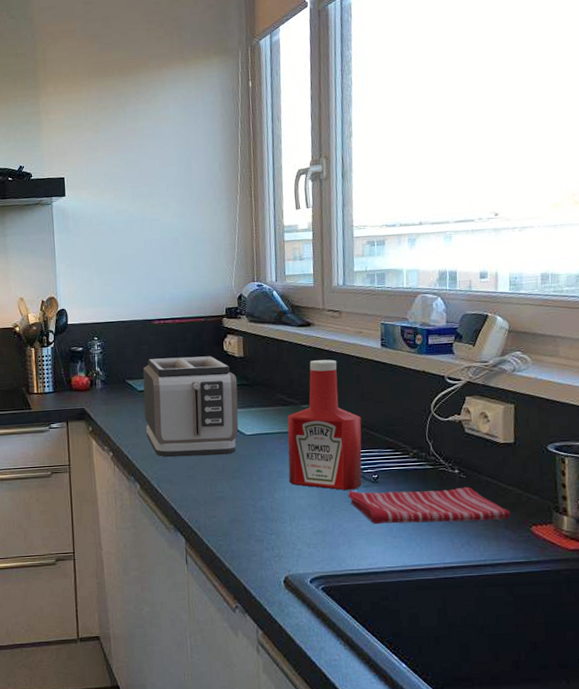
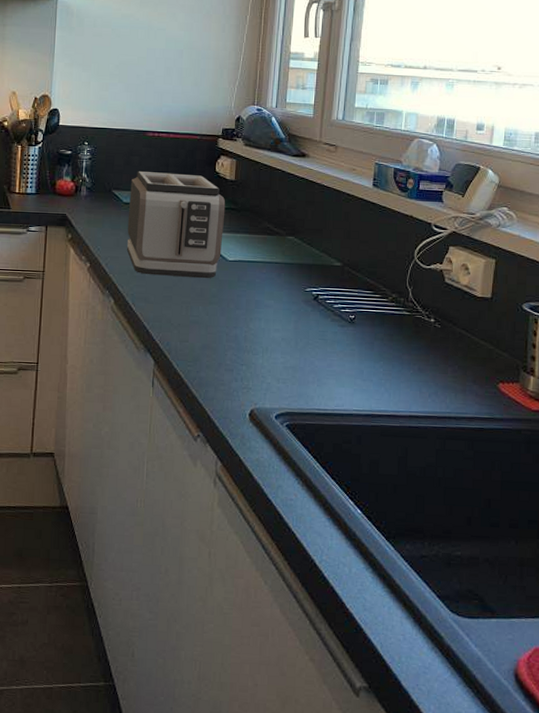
ketchup bottle: present [287,359,362,490] -> none [266,192,345,328]
dish towel: present [347,486,511,525] -> none [322,329,480,374]

